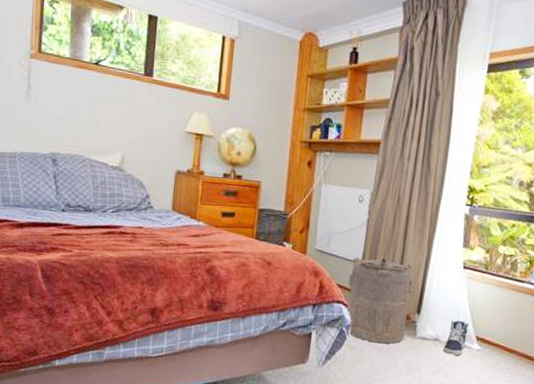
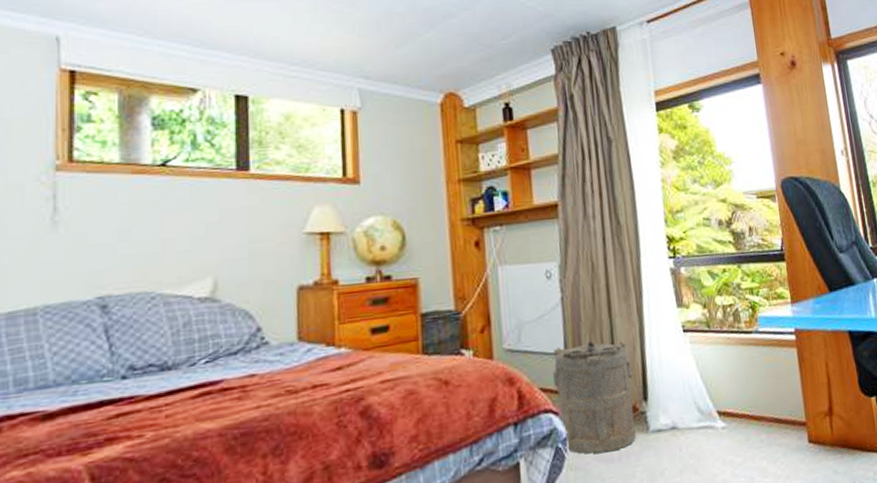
sneaker: present [443,320,469,356] -> none [684,397,708,443]

